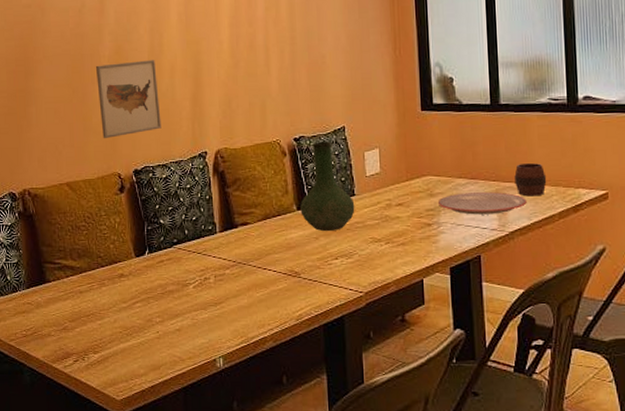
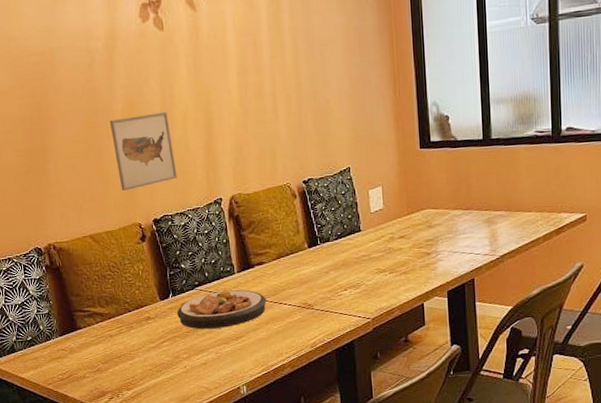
plate: none [151,251,249,292] -> present [176,290,266,329]
vase: present [300,141,355,231] -> none [311,182,361,266]
plate: present [437,192,527,215] -> none [435,220,515,243]
cup: present [514,163,547,197] -> none [504,192,533,223]

